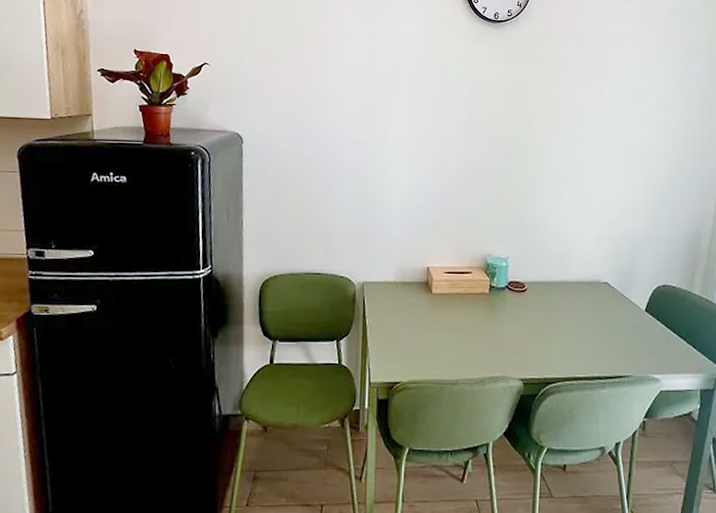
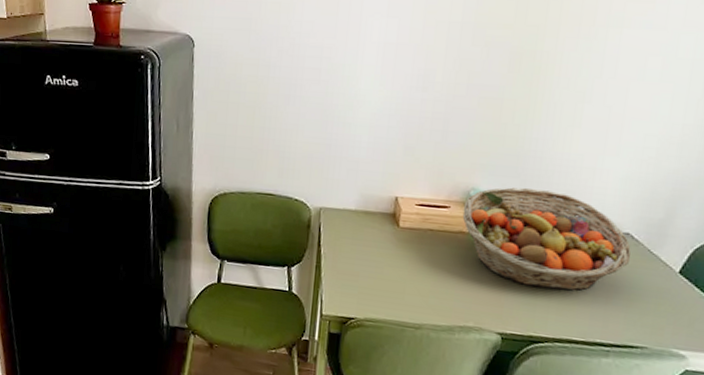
fruit basket: none [482,251,611,336] -> present [462,187,631,291]

